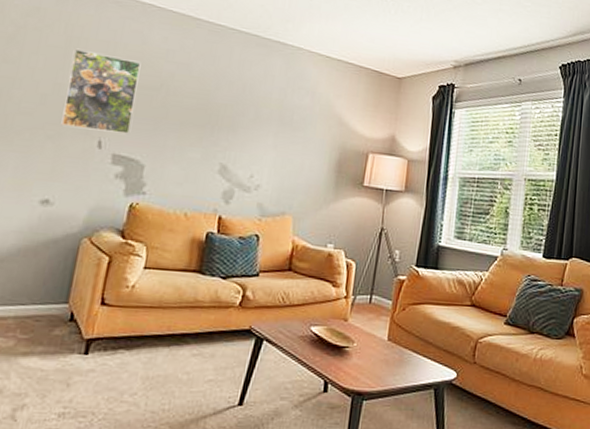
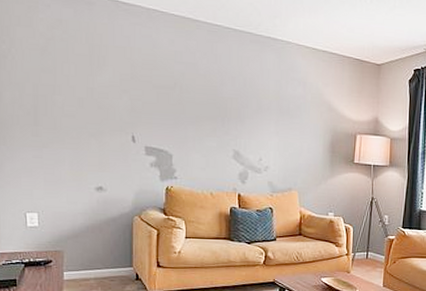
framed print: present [61,48,141,134] -> none [97,55,155,129]

